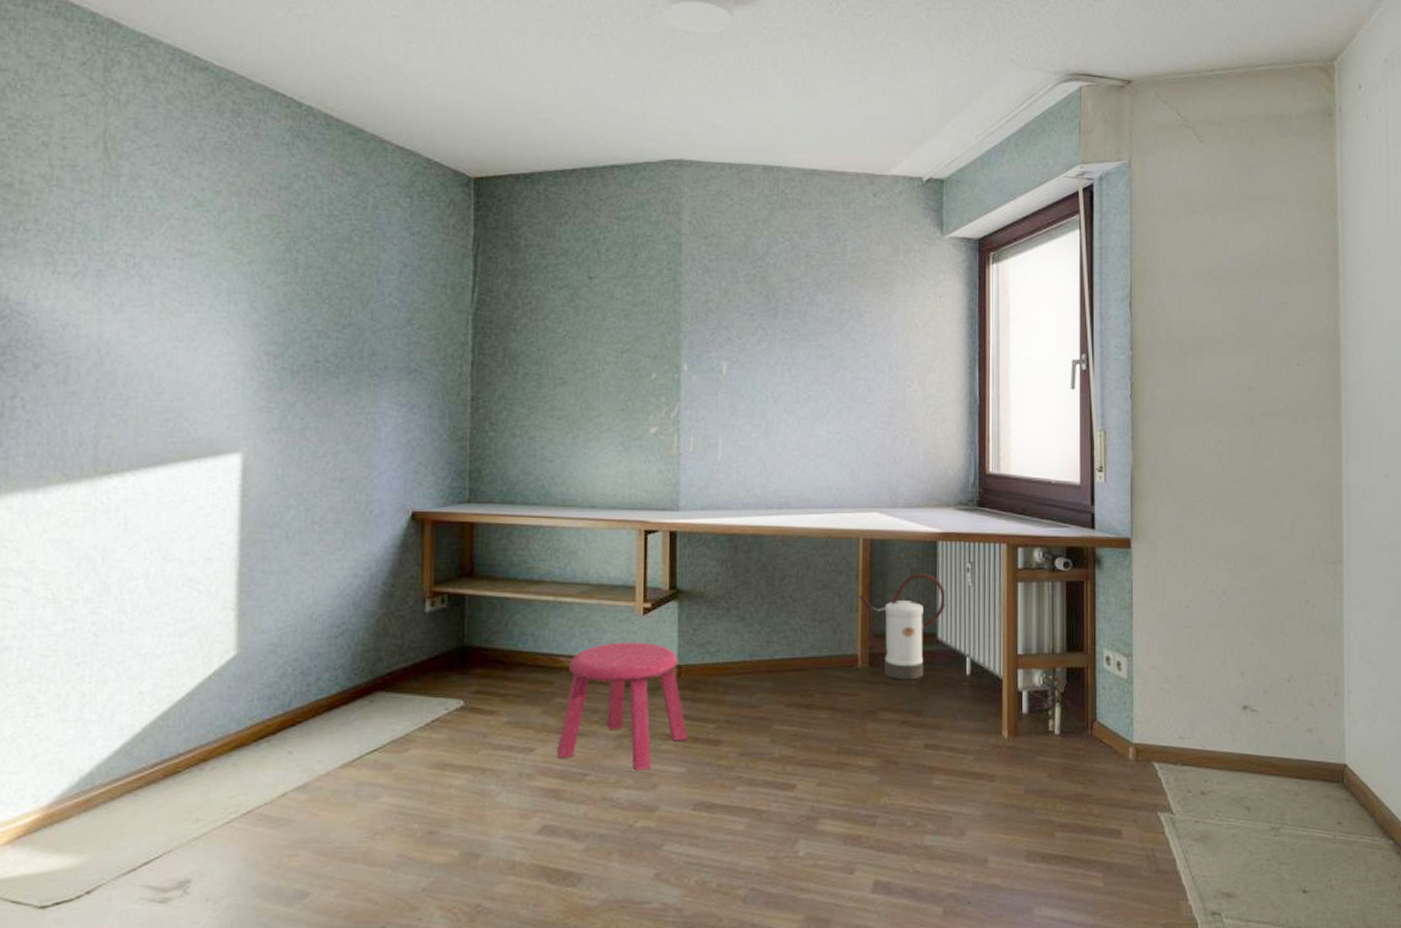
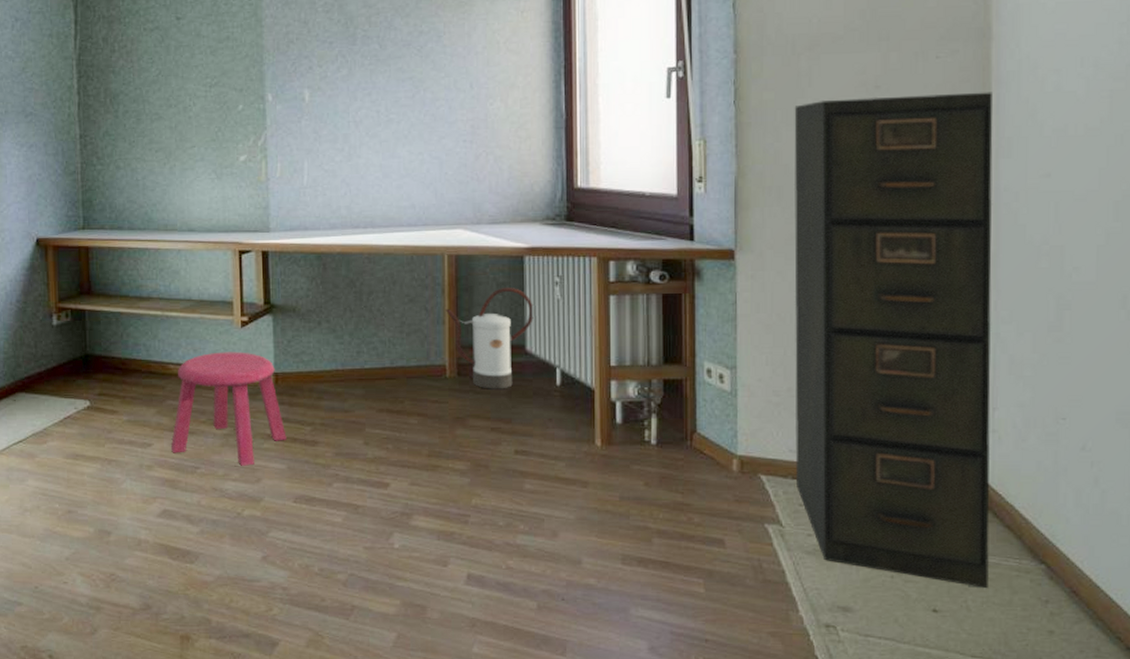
filing cabinet: none [1182,398,1348,866] -> present [794,92,993,588]

